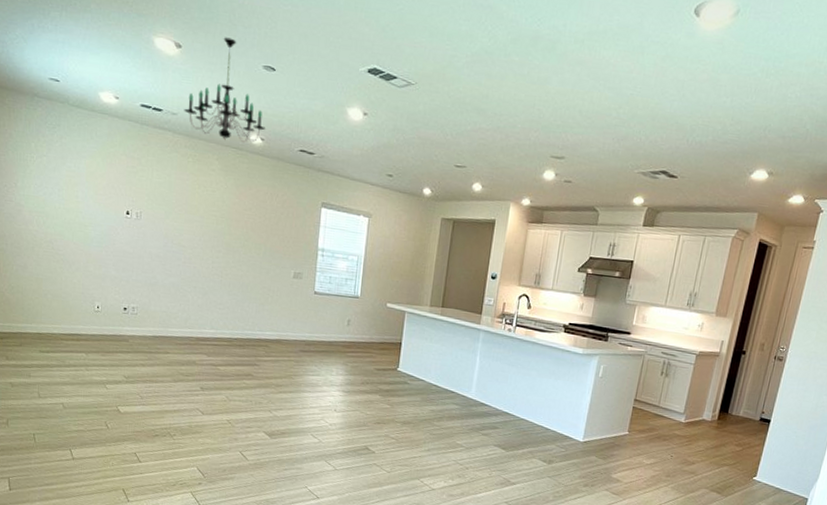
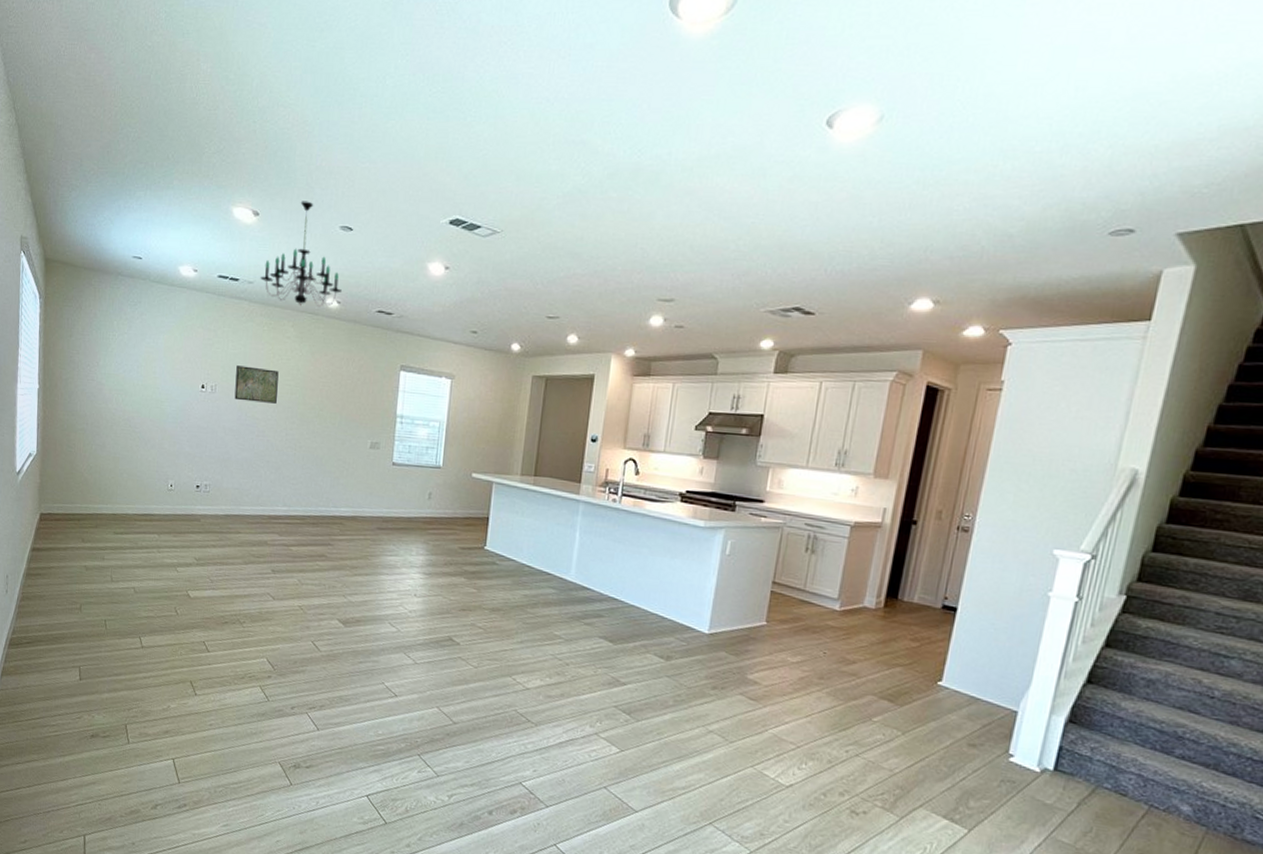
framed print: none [160,194,204,233] -> present [234,365,279,404]

